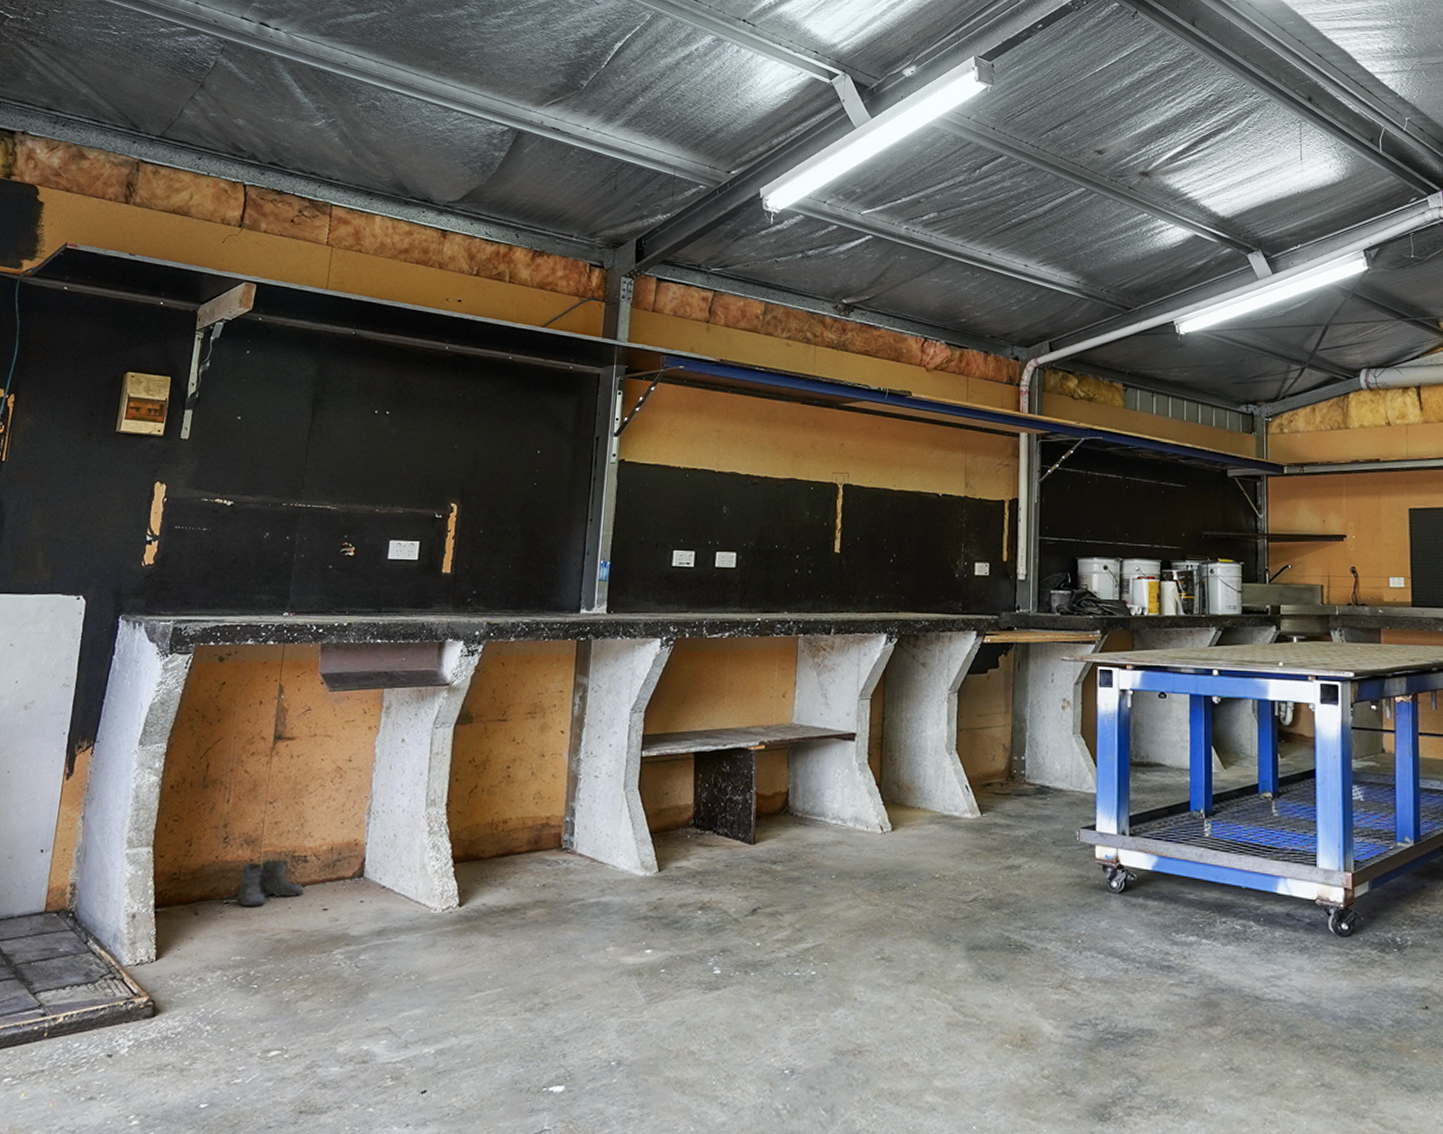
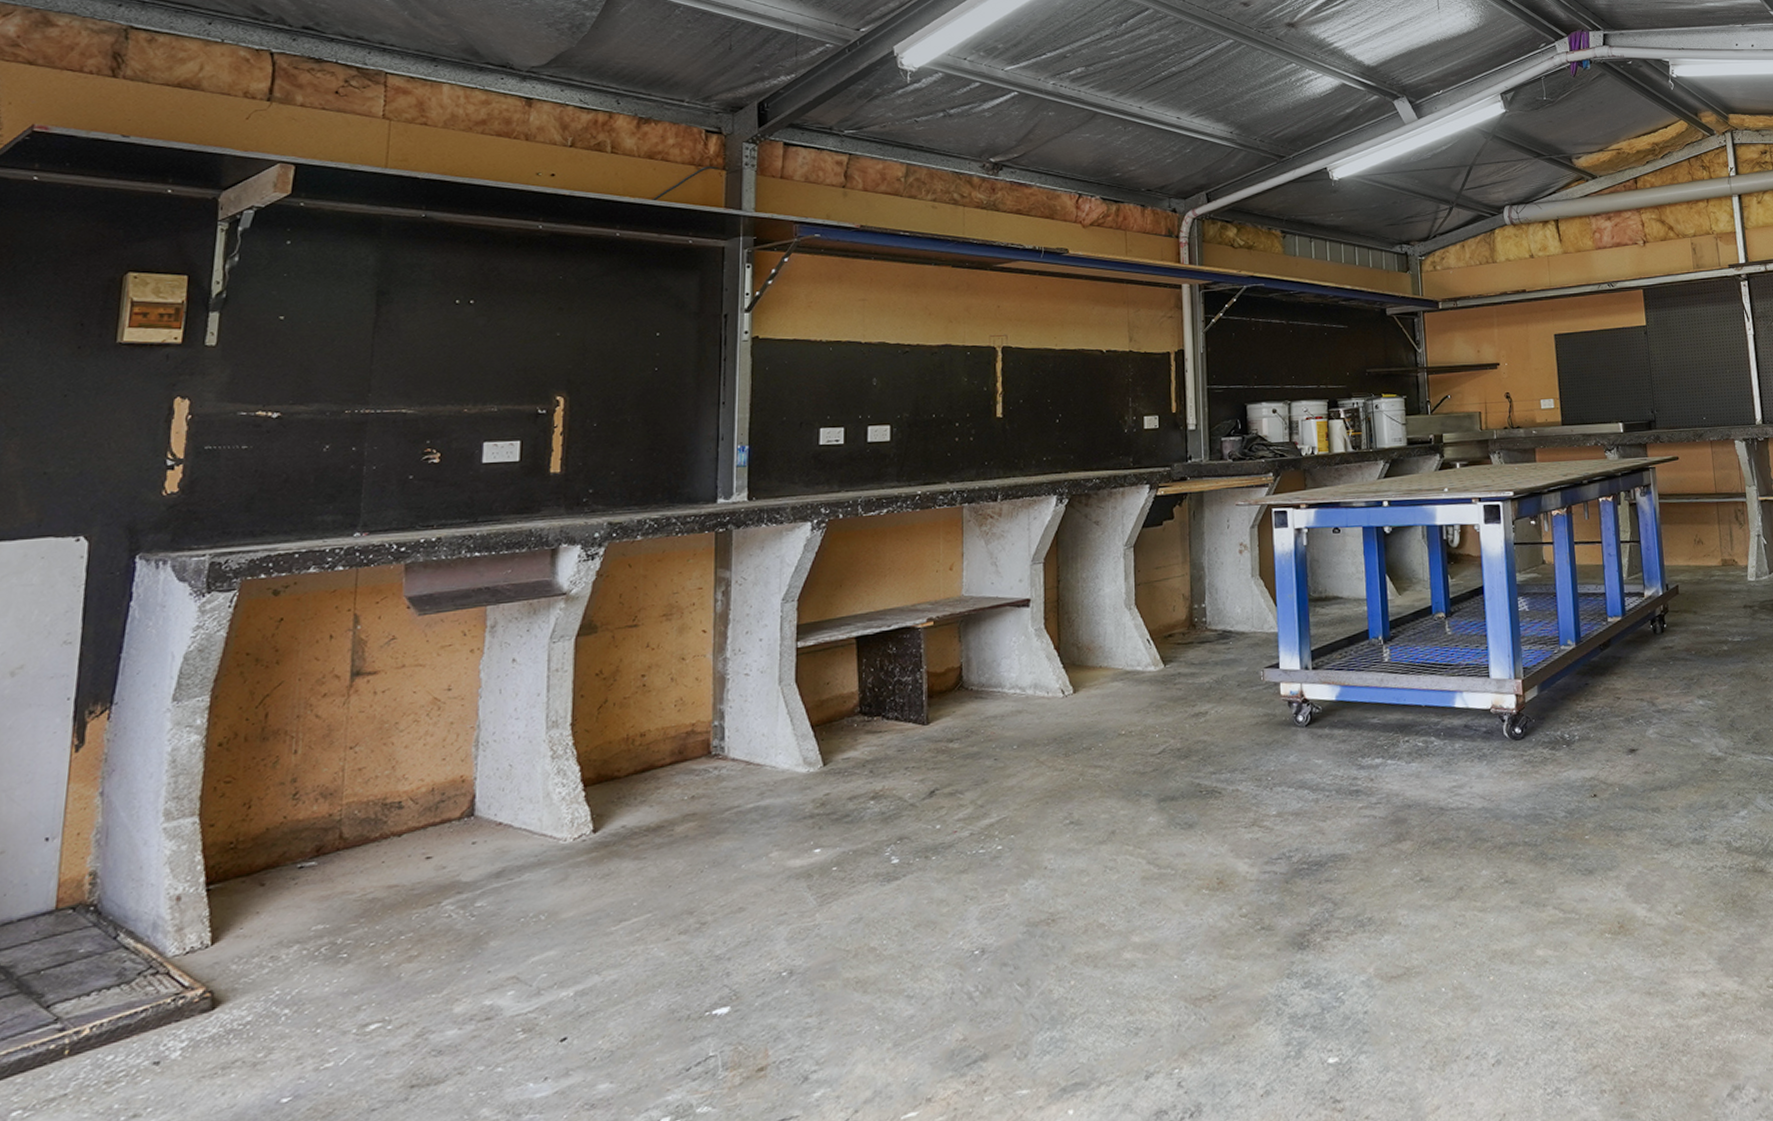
boots: present [228,859,304,908] -> none [304,808,401,870]

